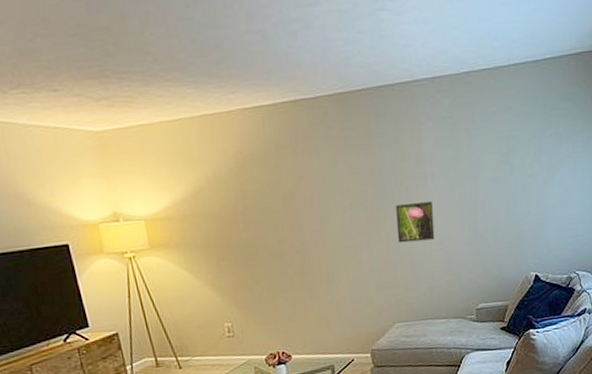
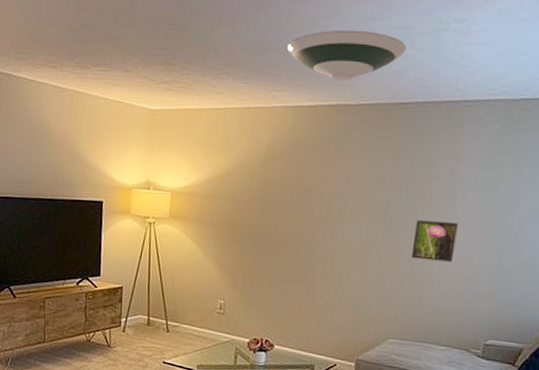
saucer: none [230,18,350,75] -> present [287,30,407,81]

